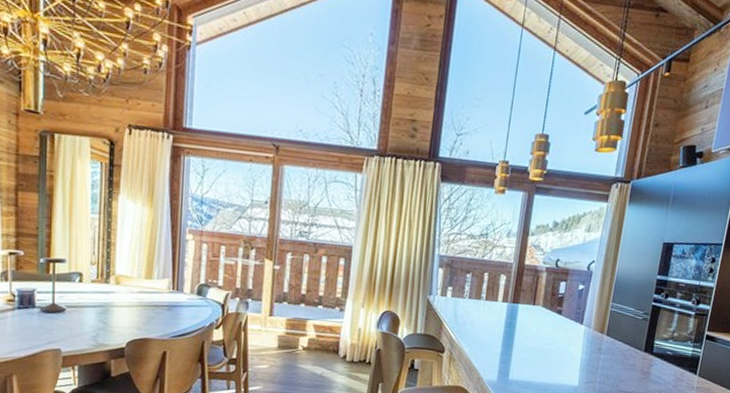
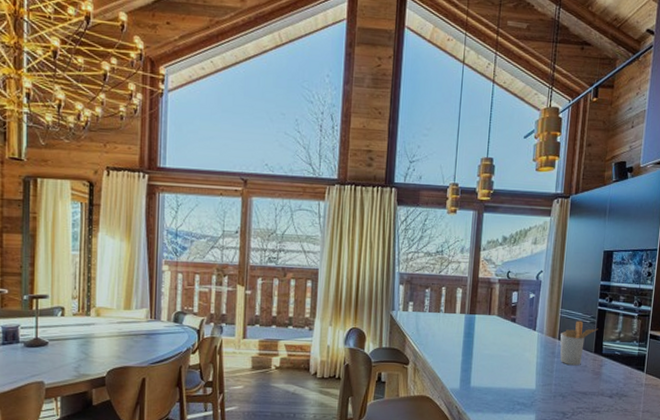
utensil holder: none [606,316,651,364] -> present [560,320,598,366]

